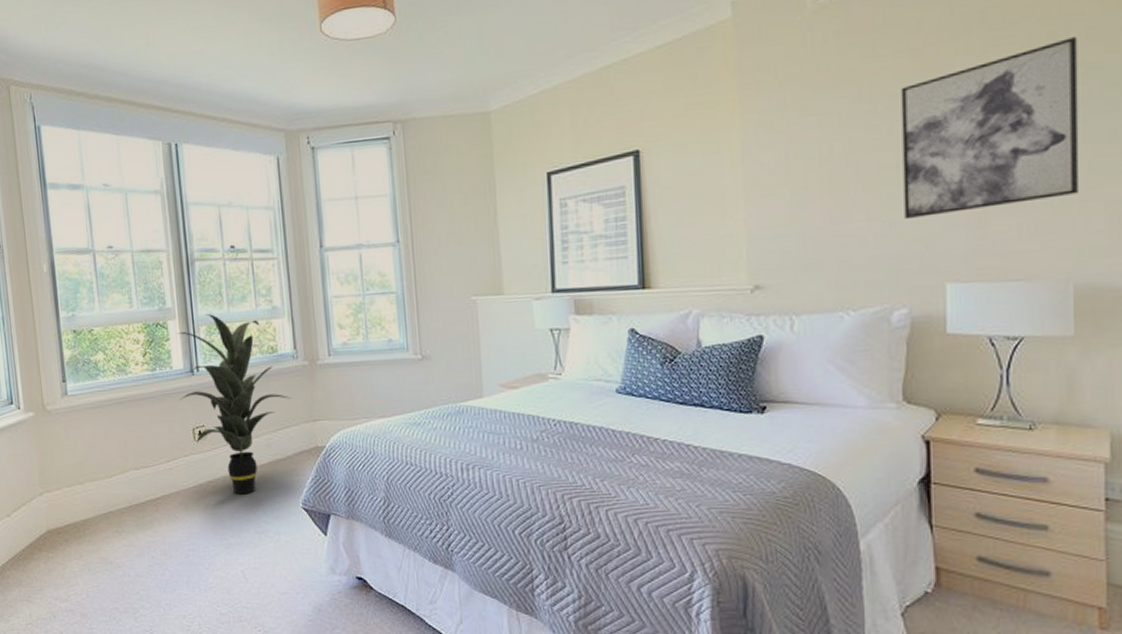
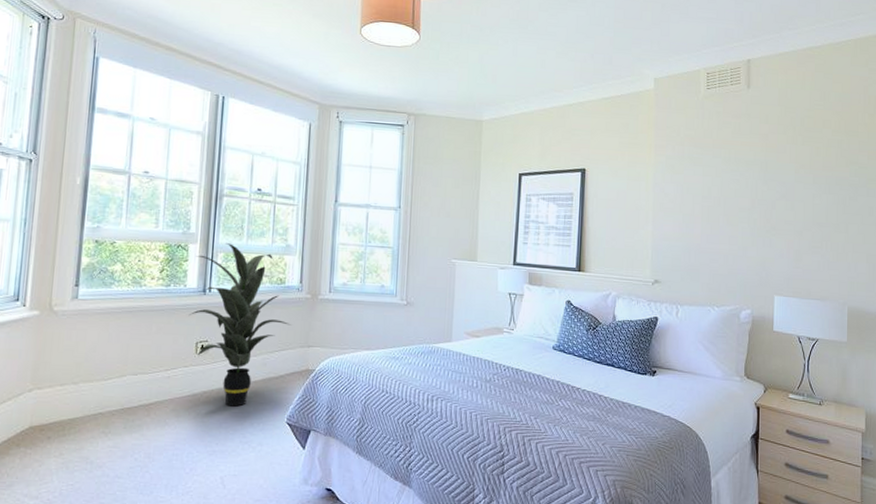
wall art: present [901,35,1080,220] -> none [752,145,854,248]

